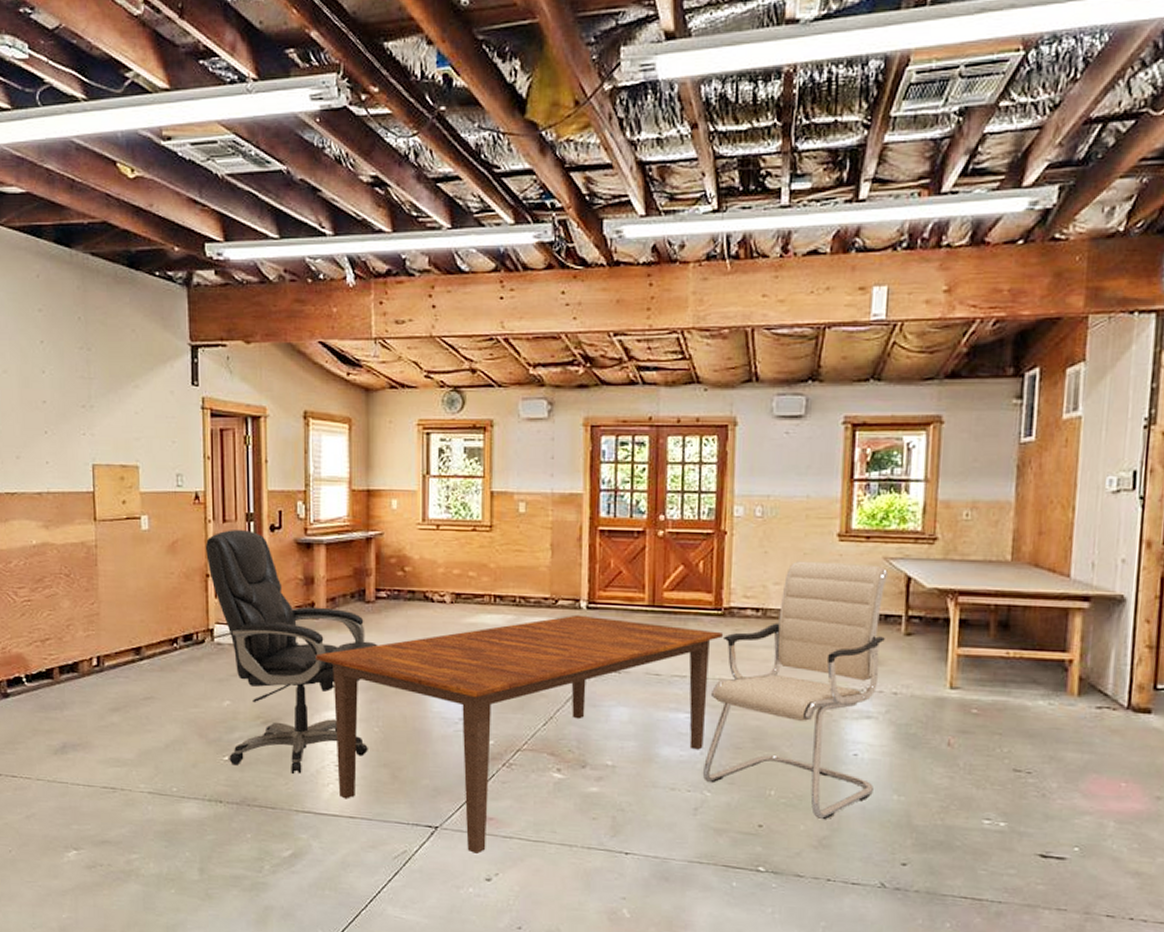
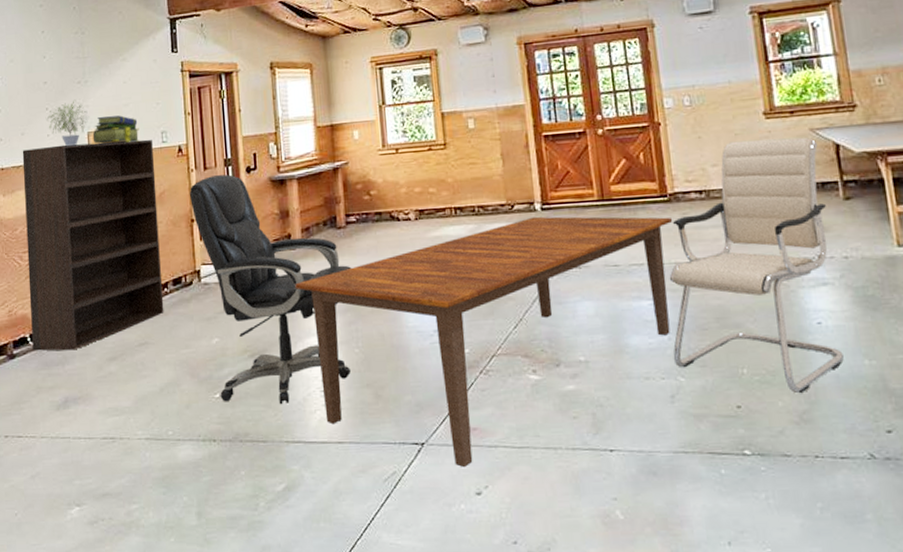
bookshelf: none [17,475,173,696] -> present [22,139,164,351]
potted plant: none [45,425,95,478] -> present [46,99,89,147]
stack of books: none [98,449,152,482] -> present [92,115,140,144]

